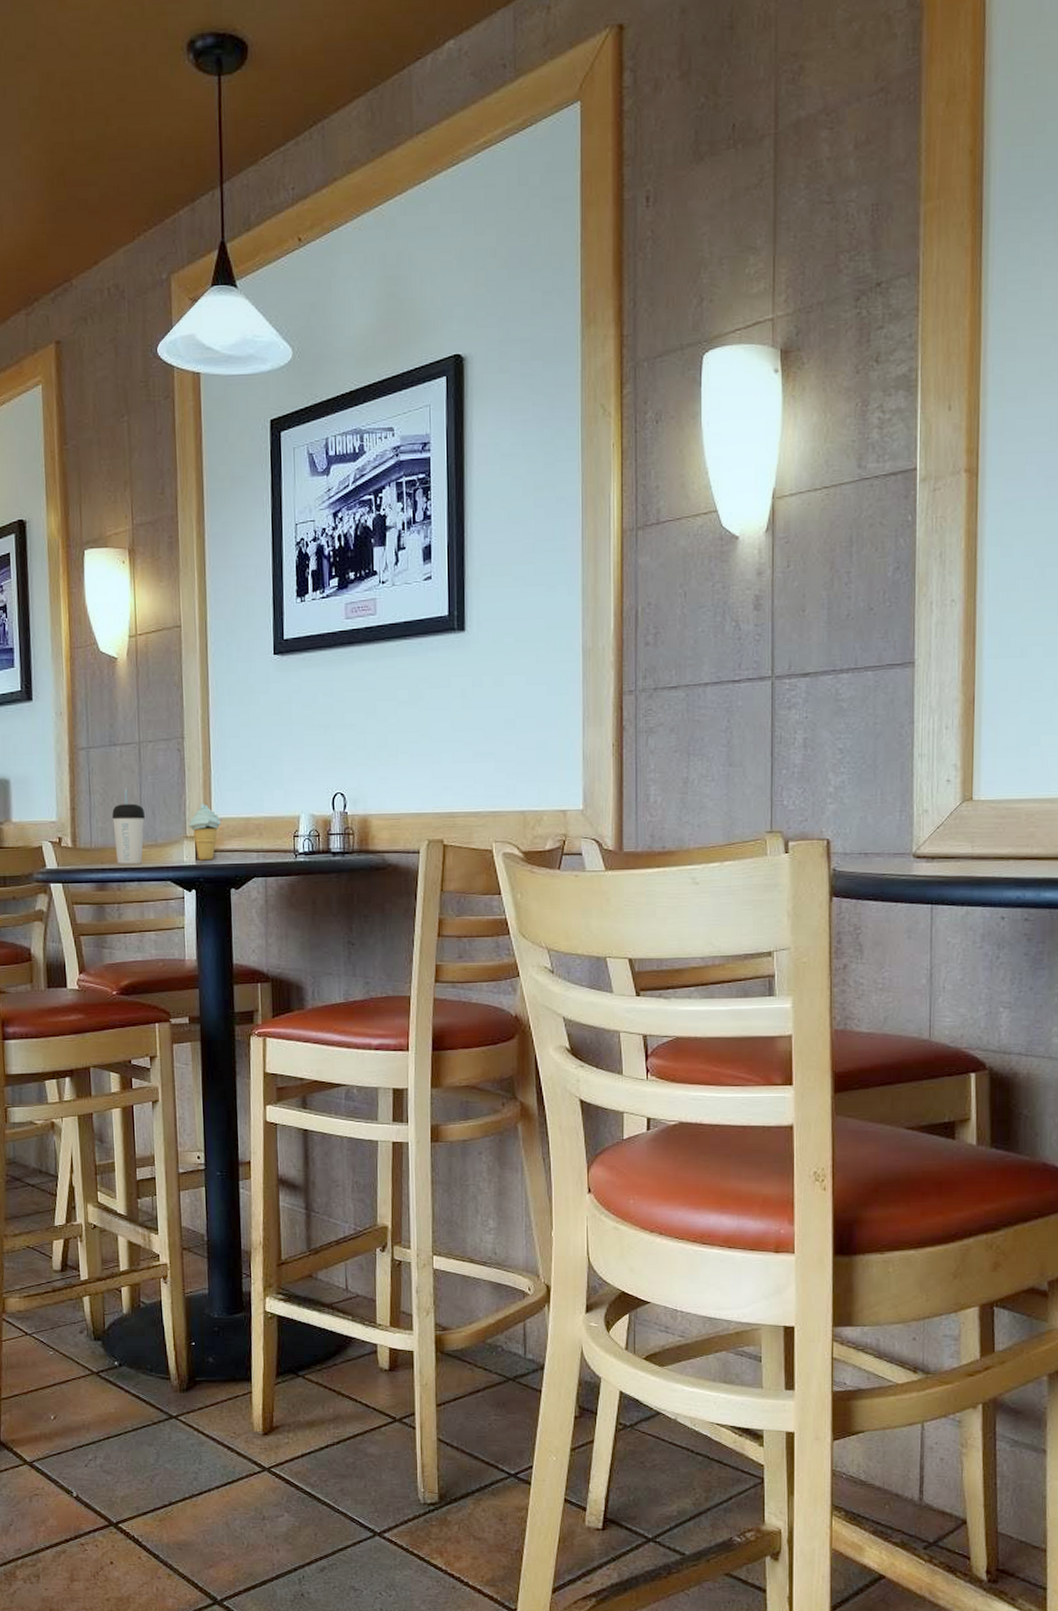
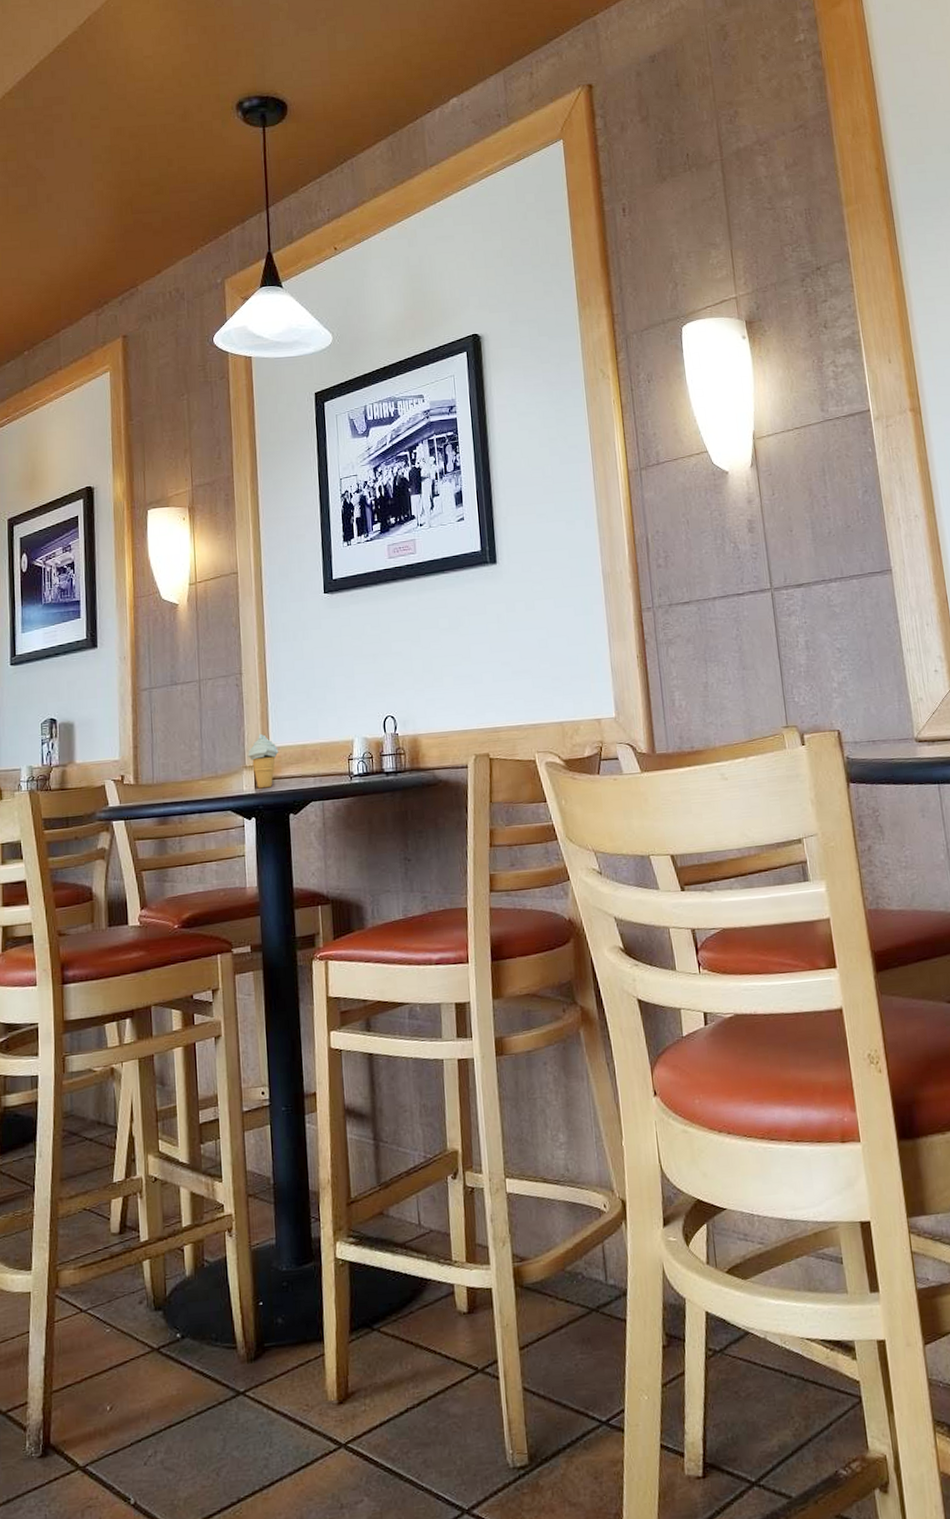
beverage cup: present [112,788,145,865] -> none [173,724,205,799]

